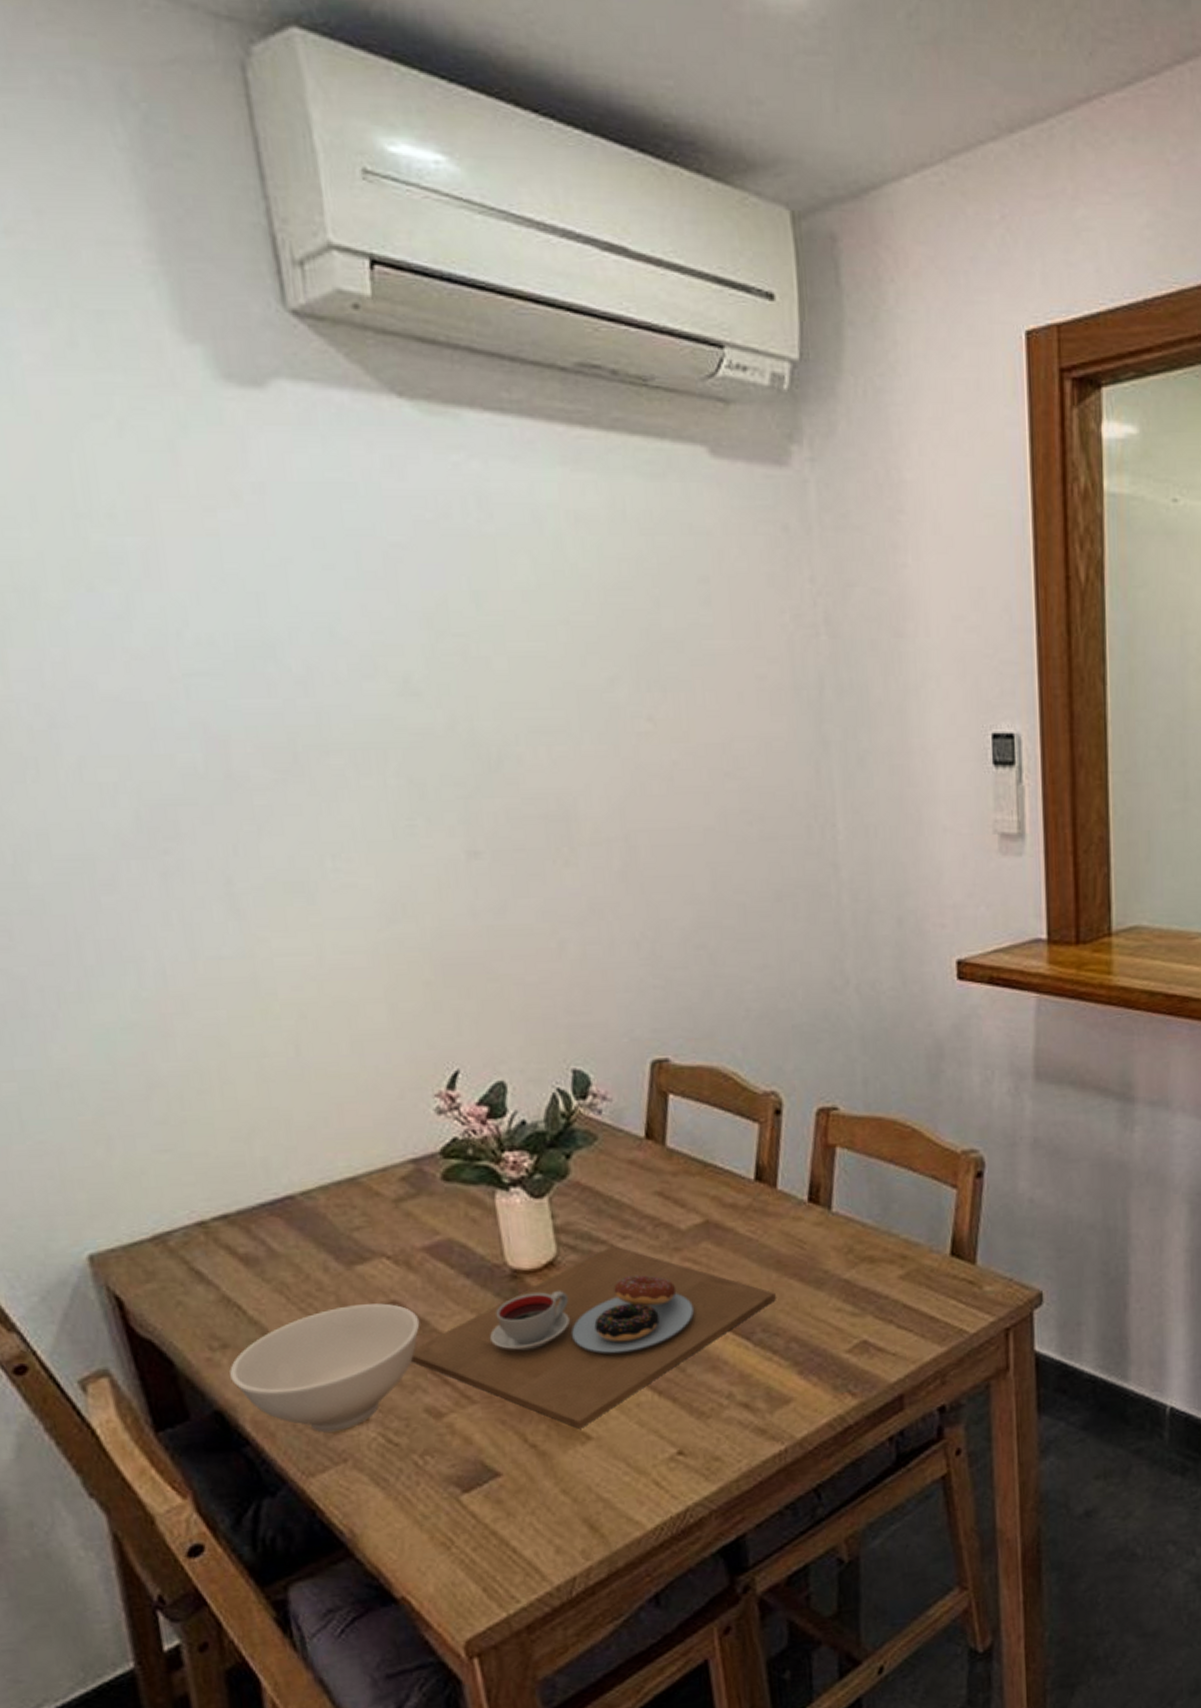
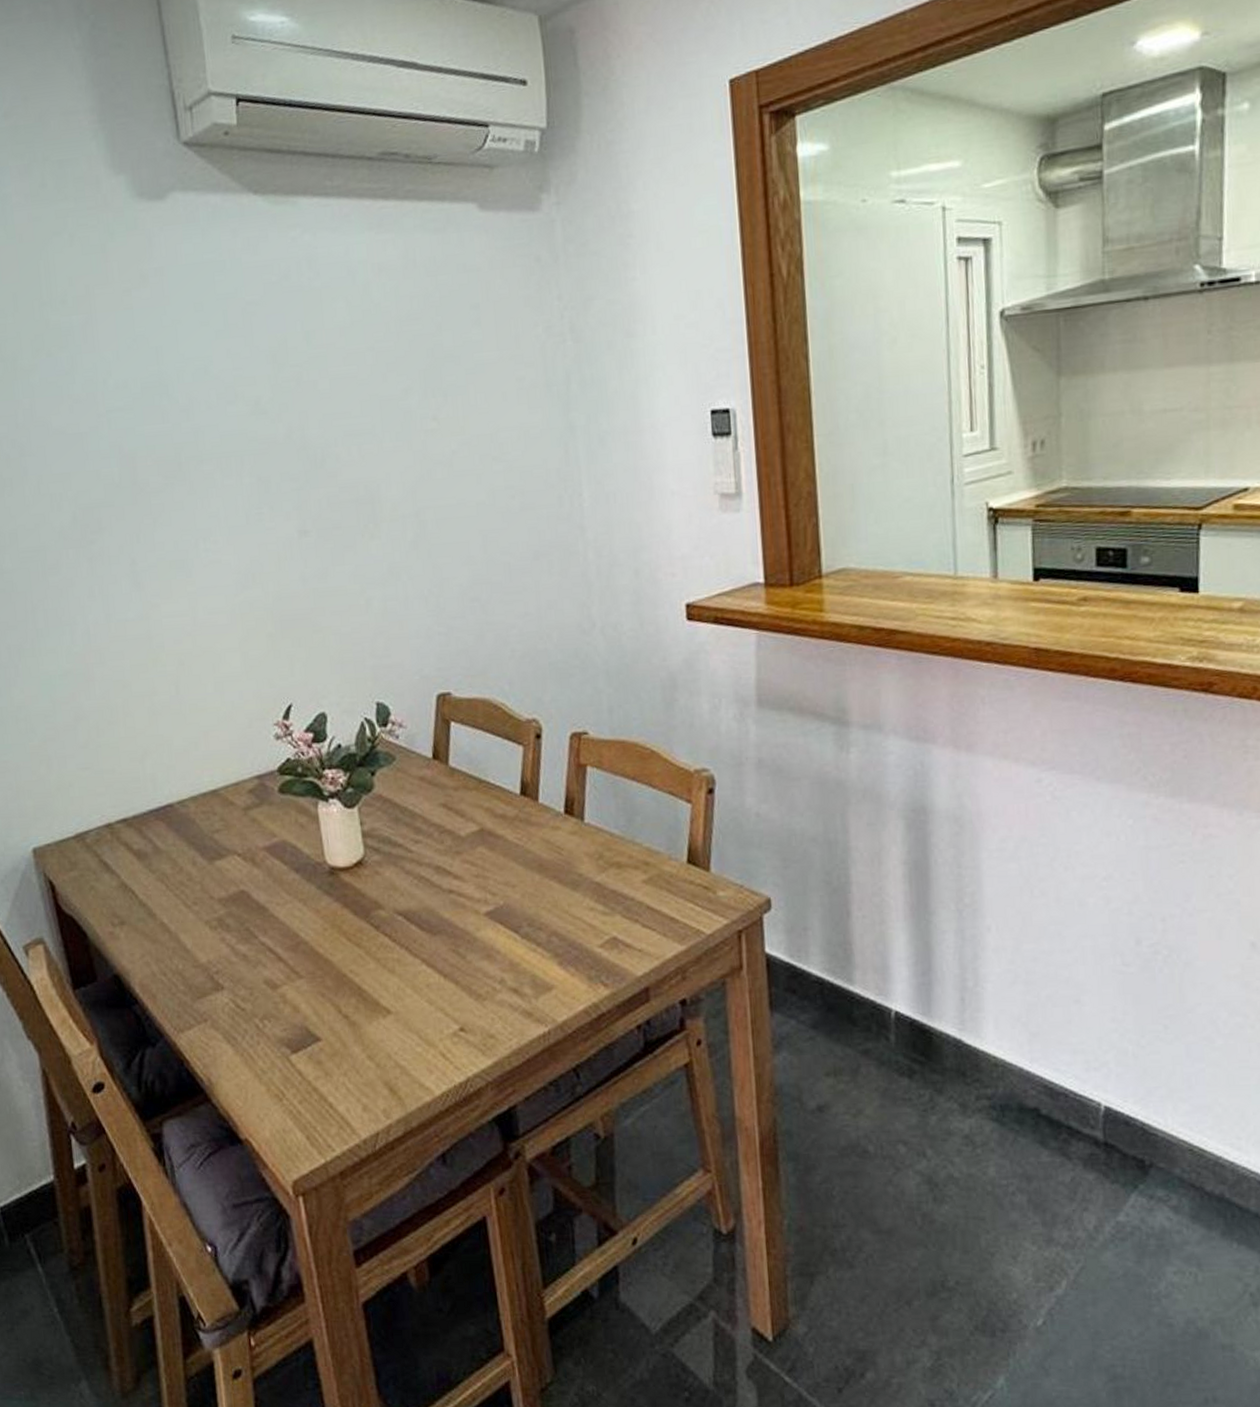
bowl: present [229,1303,420,1433] -> none [125,892,262,996]
place setting: present [411,1246,776,1429] -> none [255,849,539,1004]

